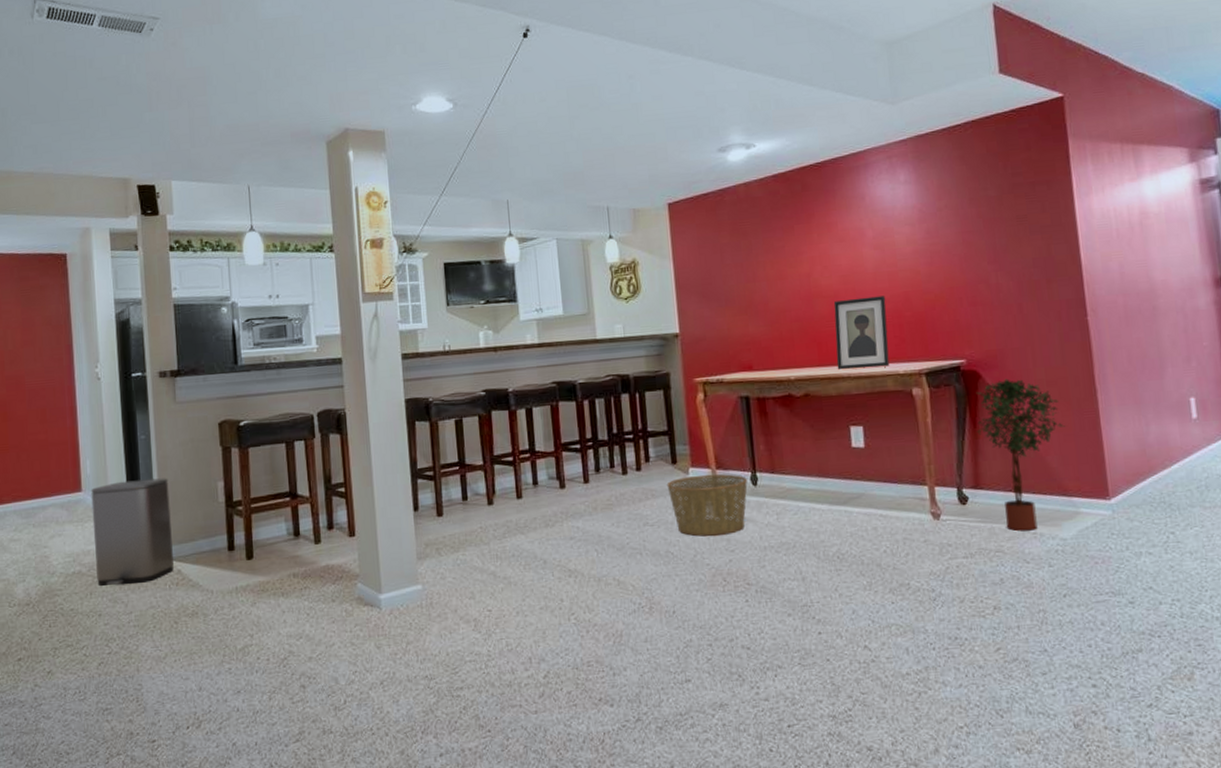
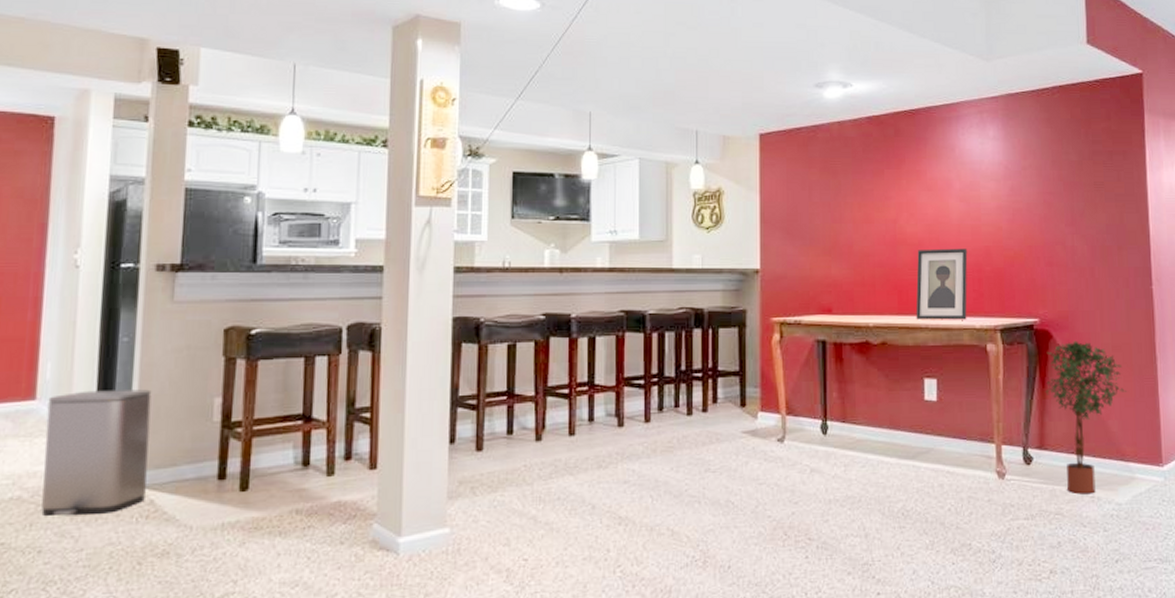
basket: present [666,474,748,537] -> none [733,420,817,486]

